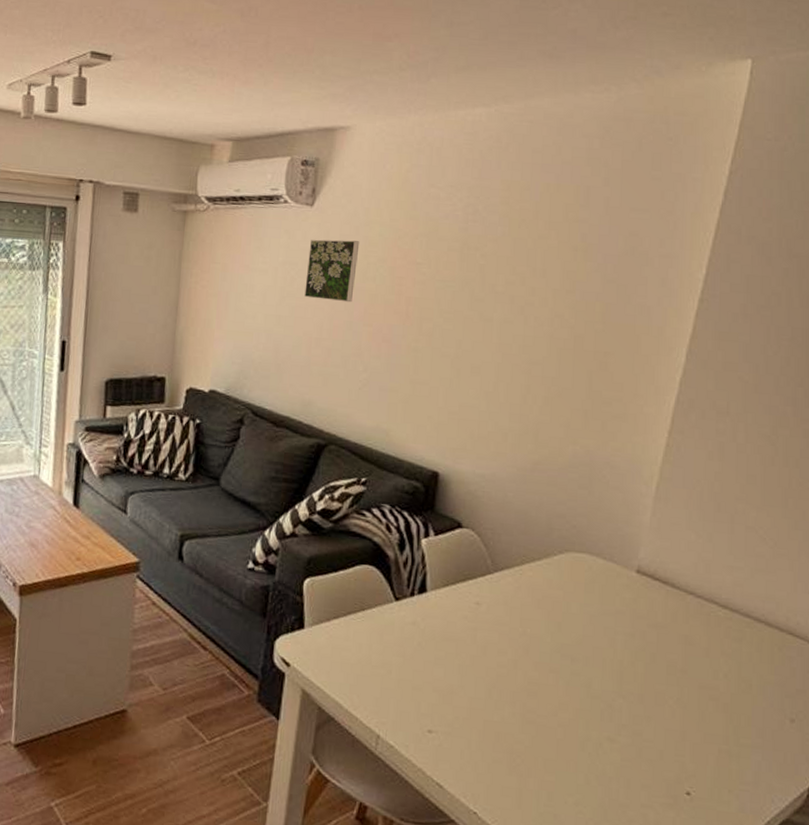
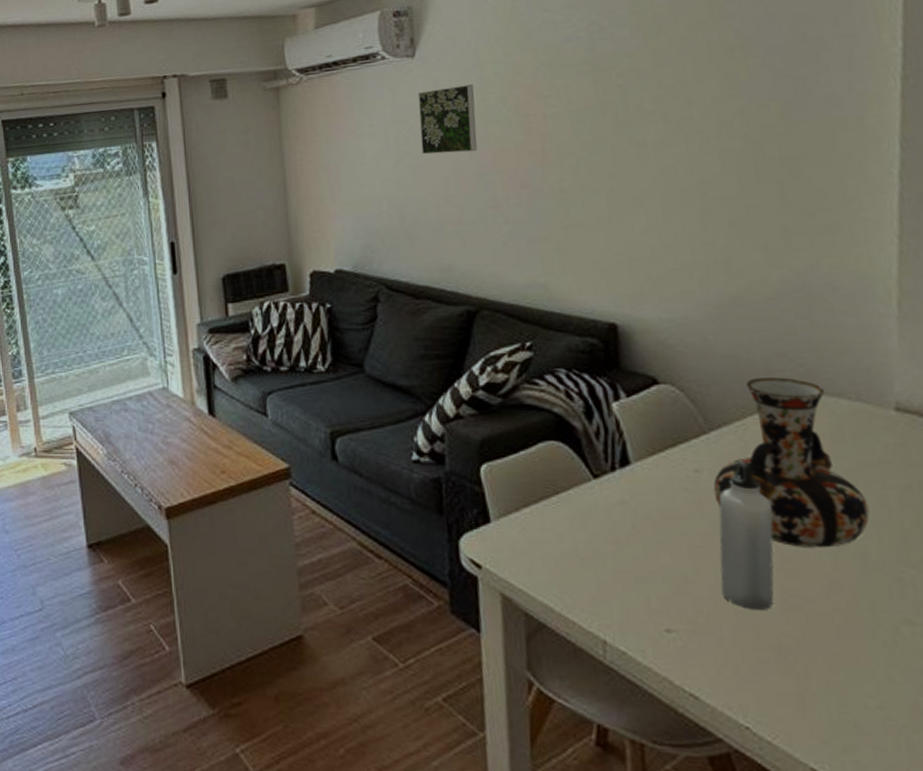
water bottle: none [477,600,529,721] -> present [719,462,774,610]
vase: none [487,532,601,676] -> present [713,377,870,548]

